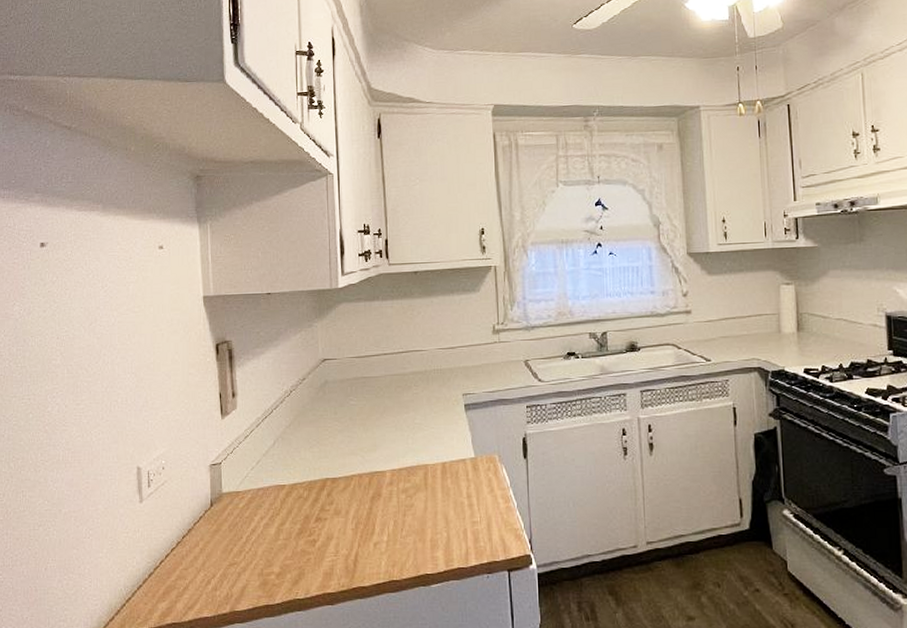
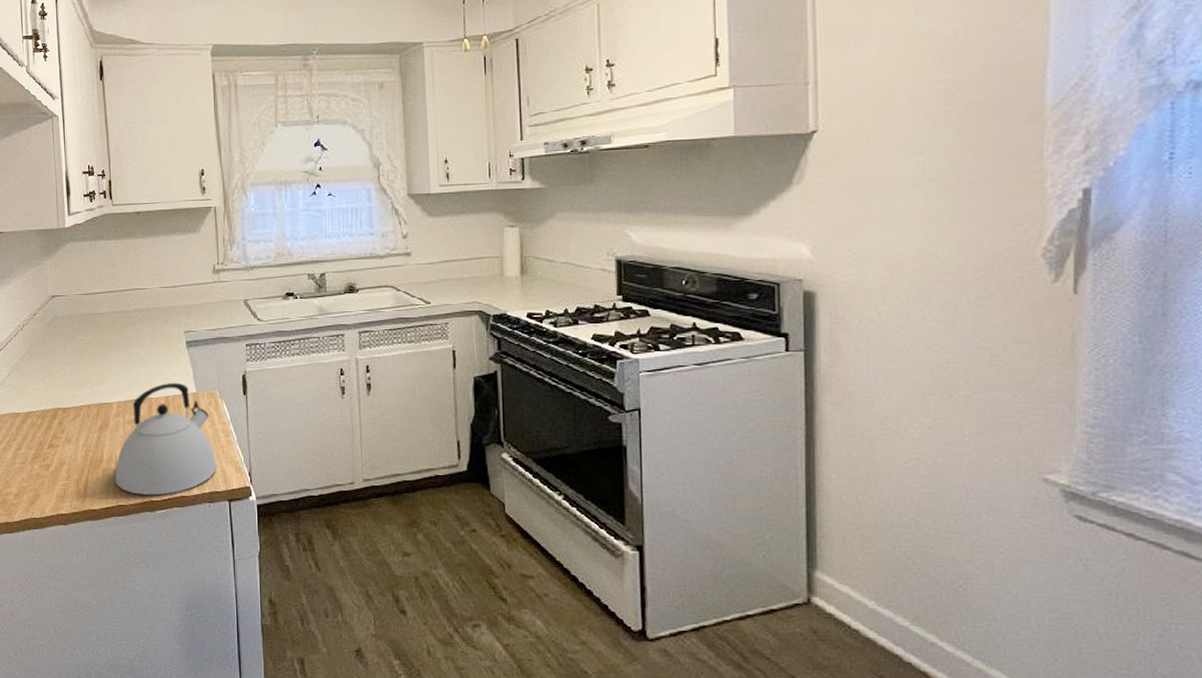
kettle: none [387,447,496,569] -> present [115,382,217,496]

